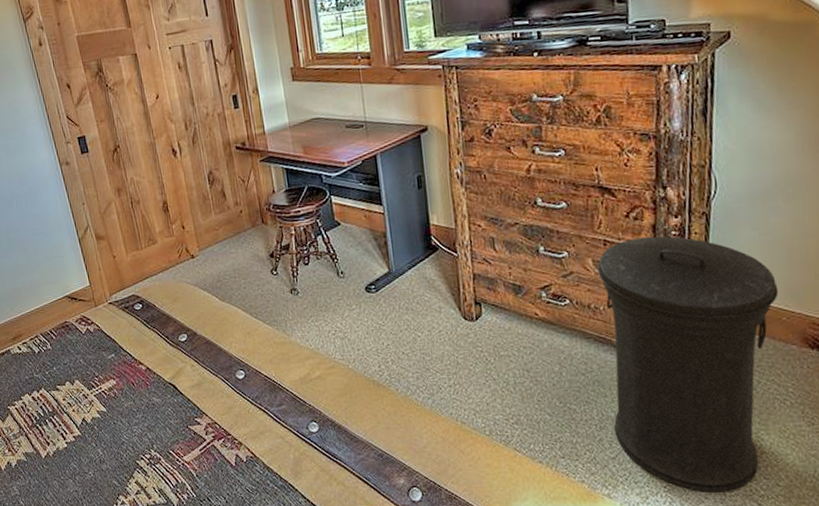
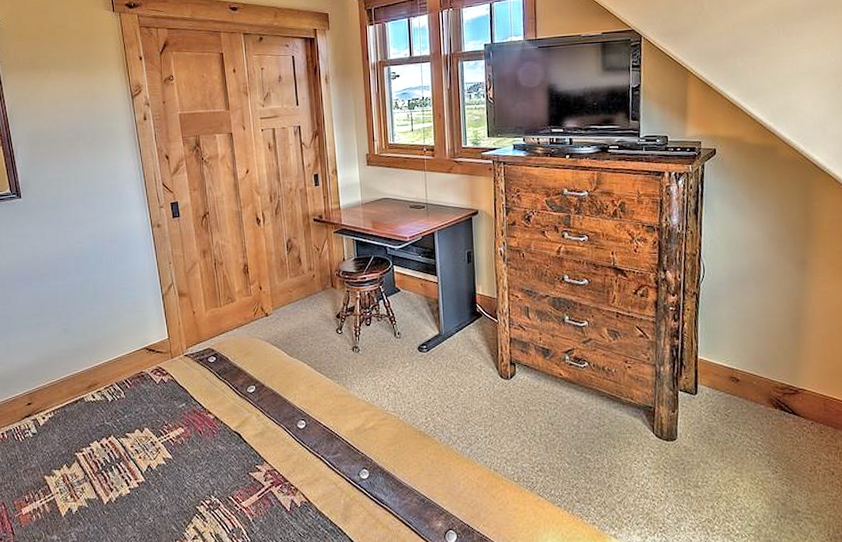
trash can: present [597,236,779,493] -> none [611,311,751,532]

